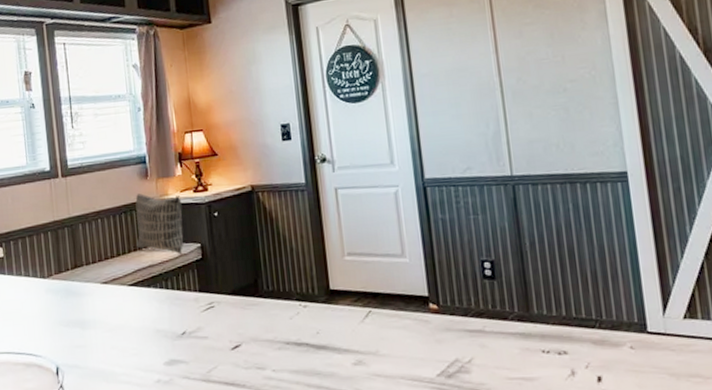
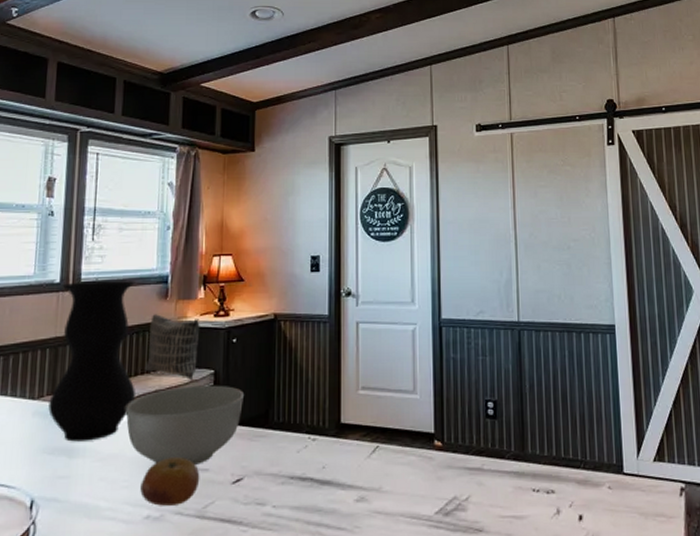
vase: none [52,163,132,315] -> present [48,281,135,442]
bowl: none [124,257,233,333] -> present [125,385,245,465]
fruit: none [148,326,201,371] -> present [140,457,200,506]

